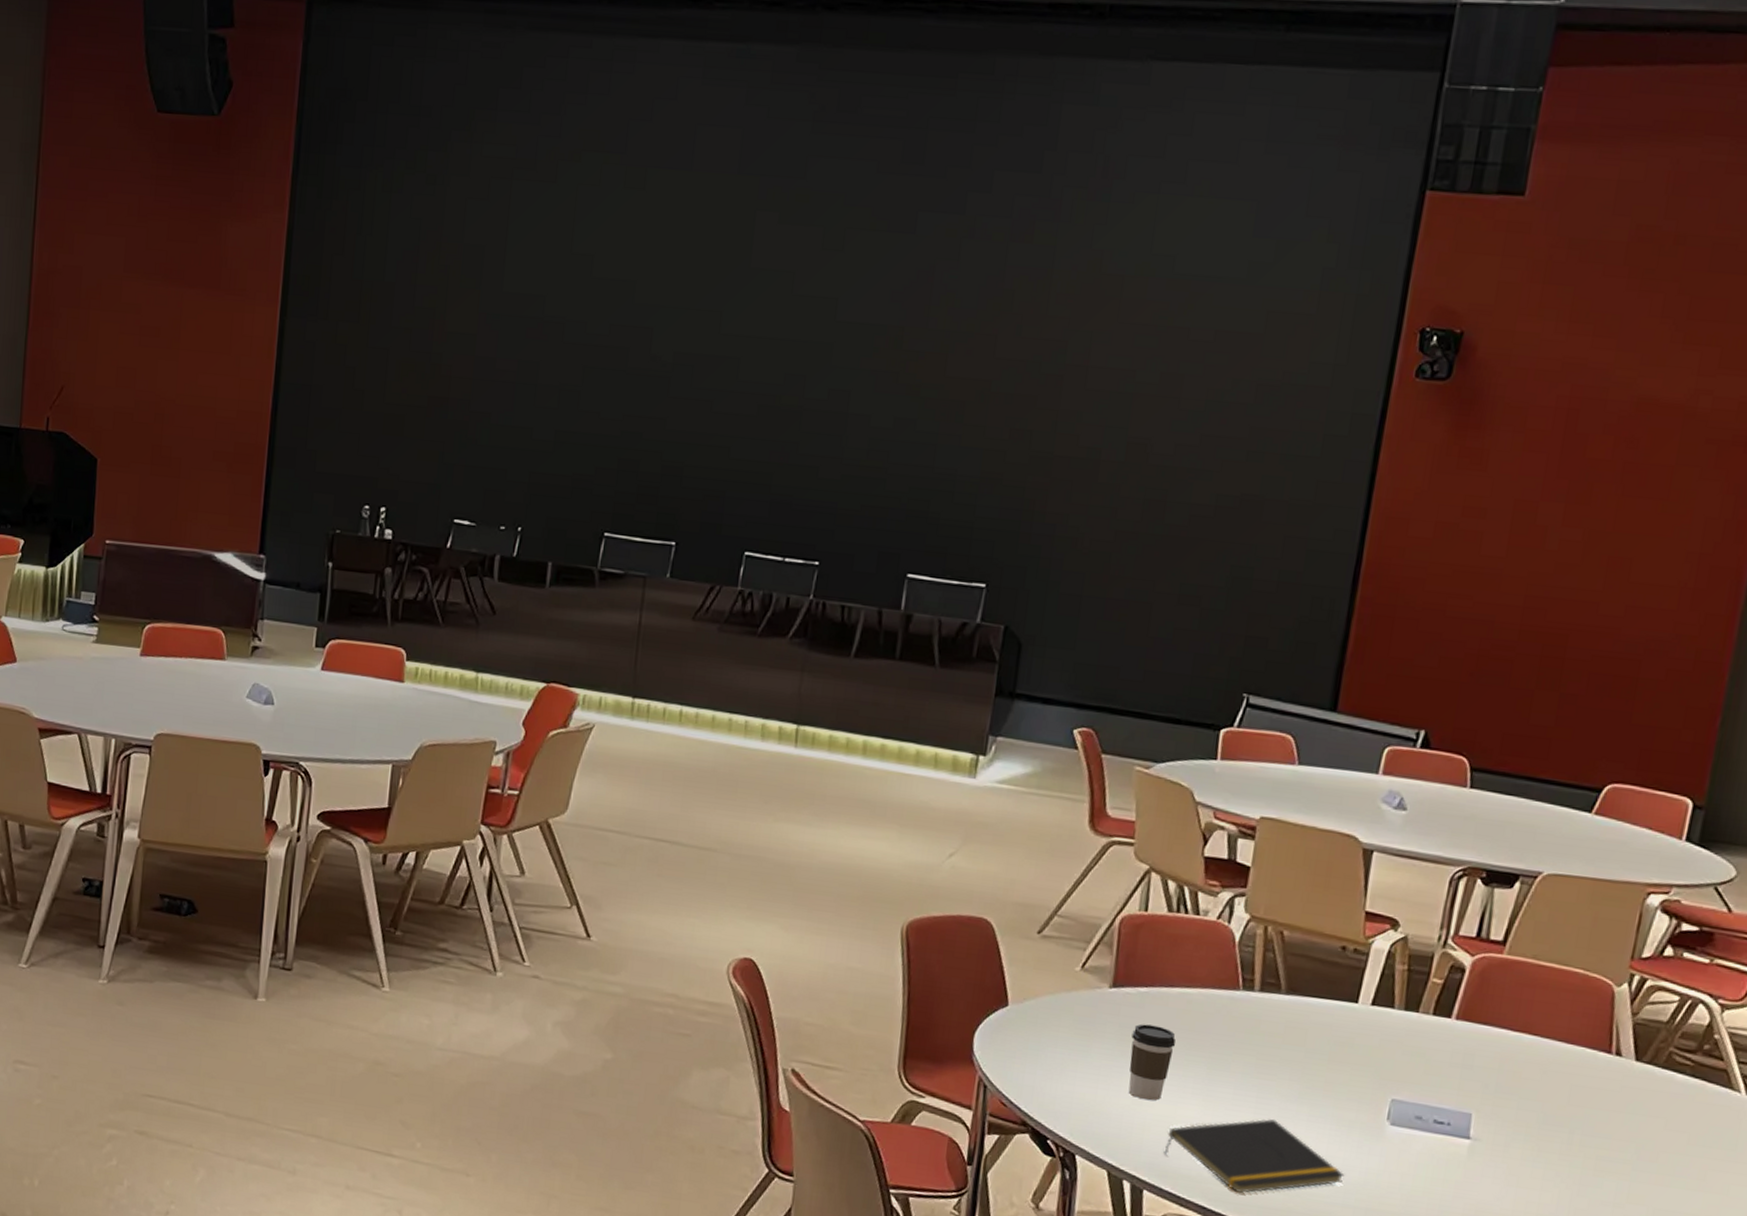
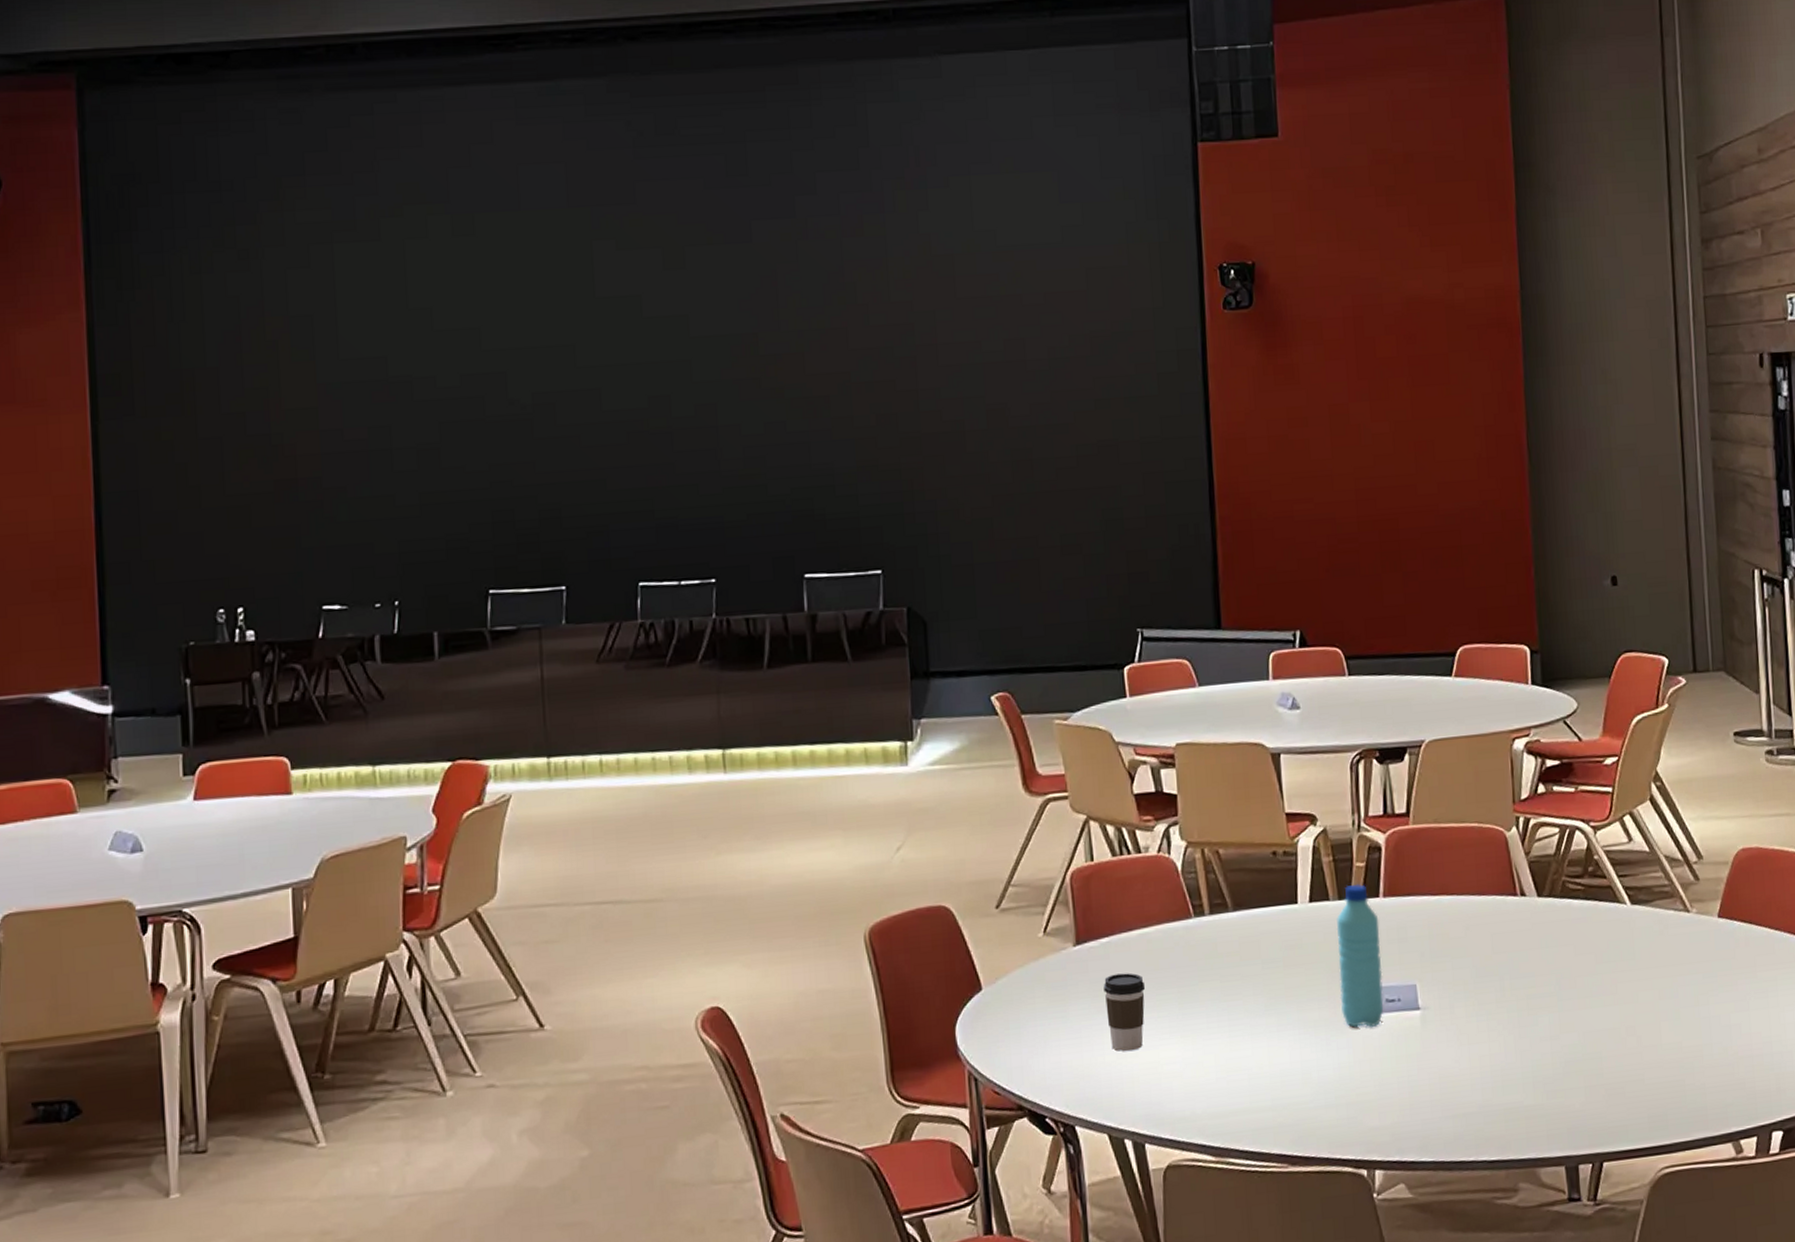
notepad: present [1163,1119,1345,1193] -> none [1156,1038,1321,1121]
water bottle: none [1382,999,1446,1144] -> present [1336,883,1384,1028]

